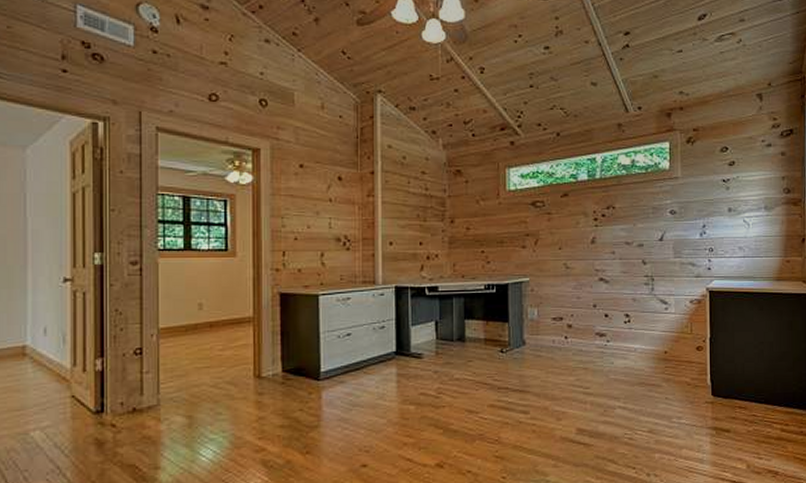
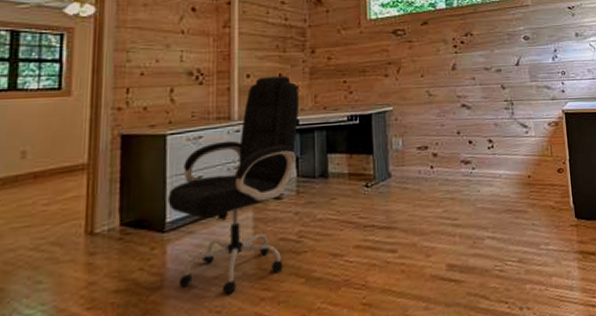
office chair: none [322,244,439,438] -> present [168,75,300,295]

